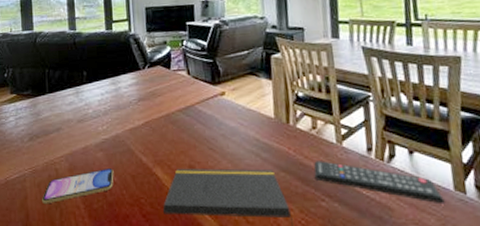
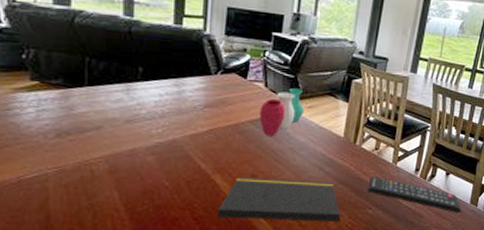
smartphone: present [42,168,114,205] -> none [70,173,166,206]
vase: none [186,72,228,124] -> present [259,88,304,136]

